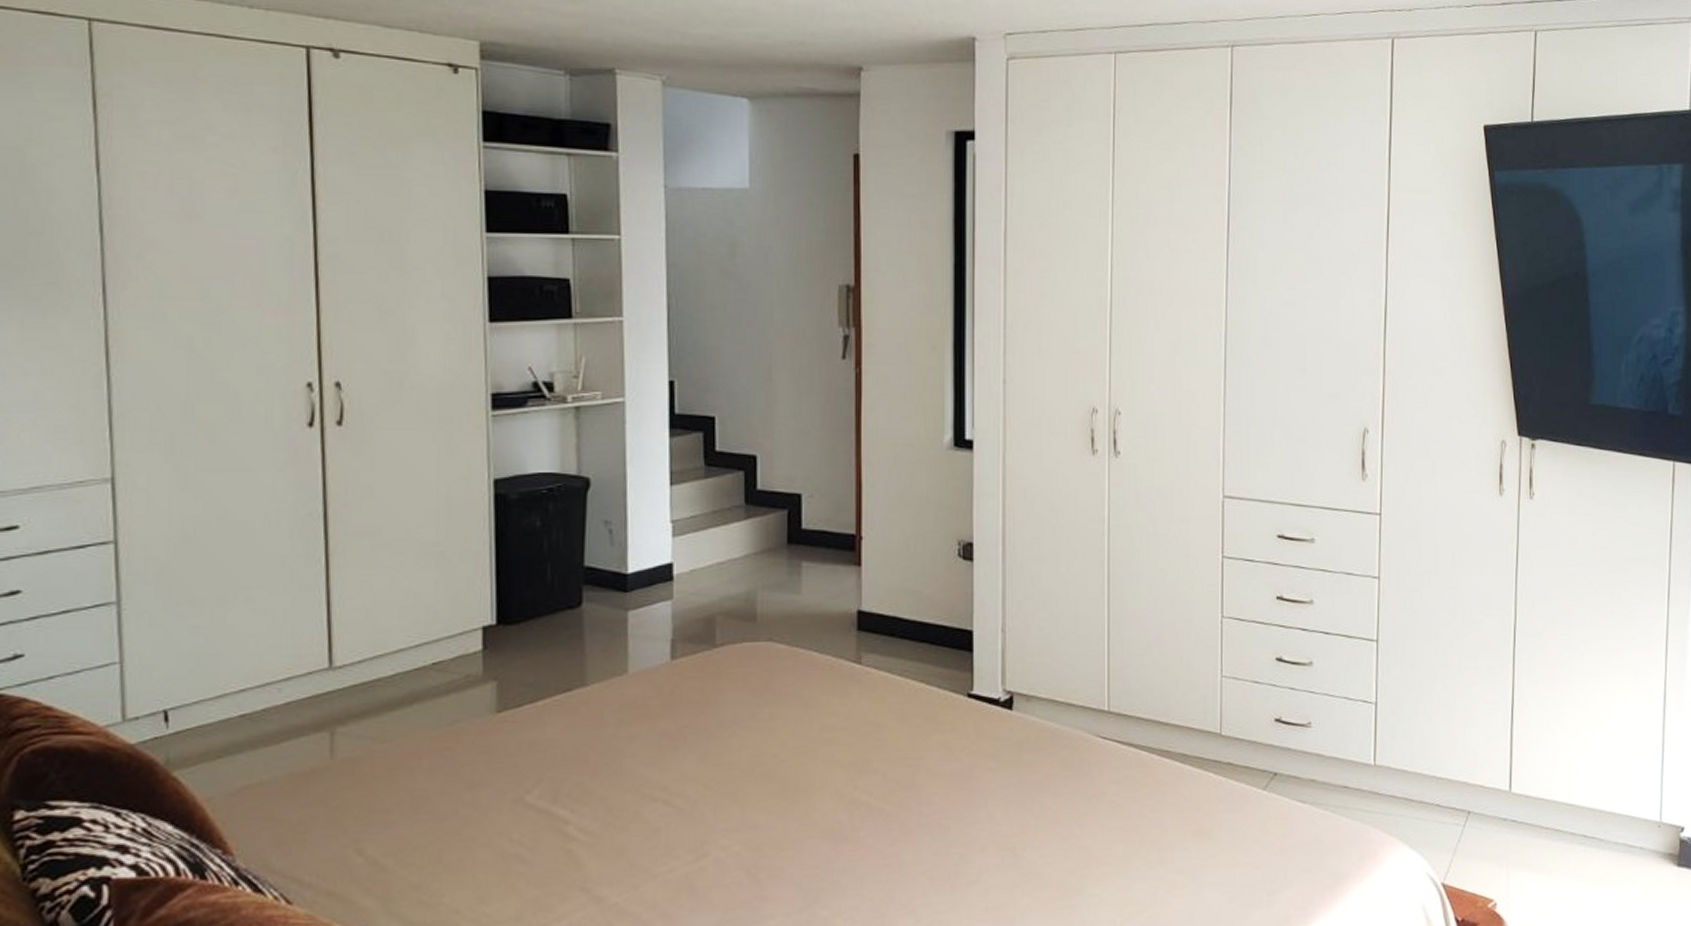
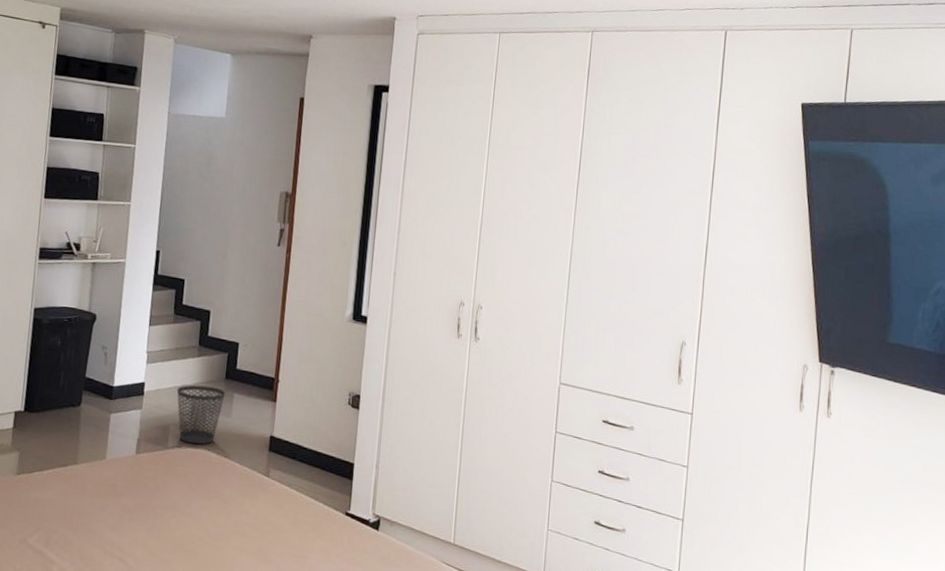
wastebasket: none [720,556,790,636] -> present [176,385,226,445]

